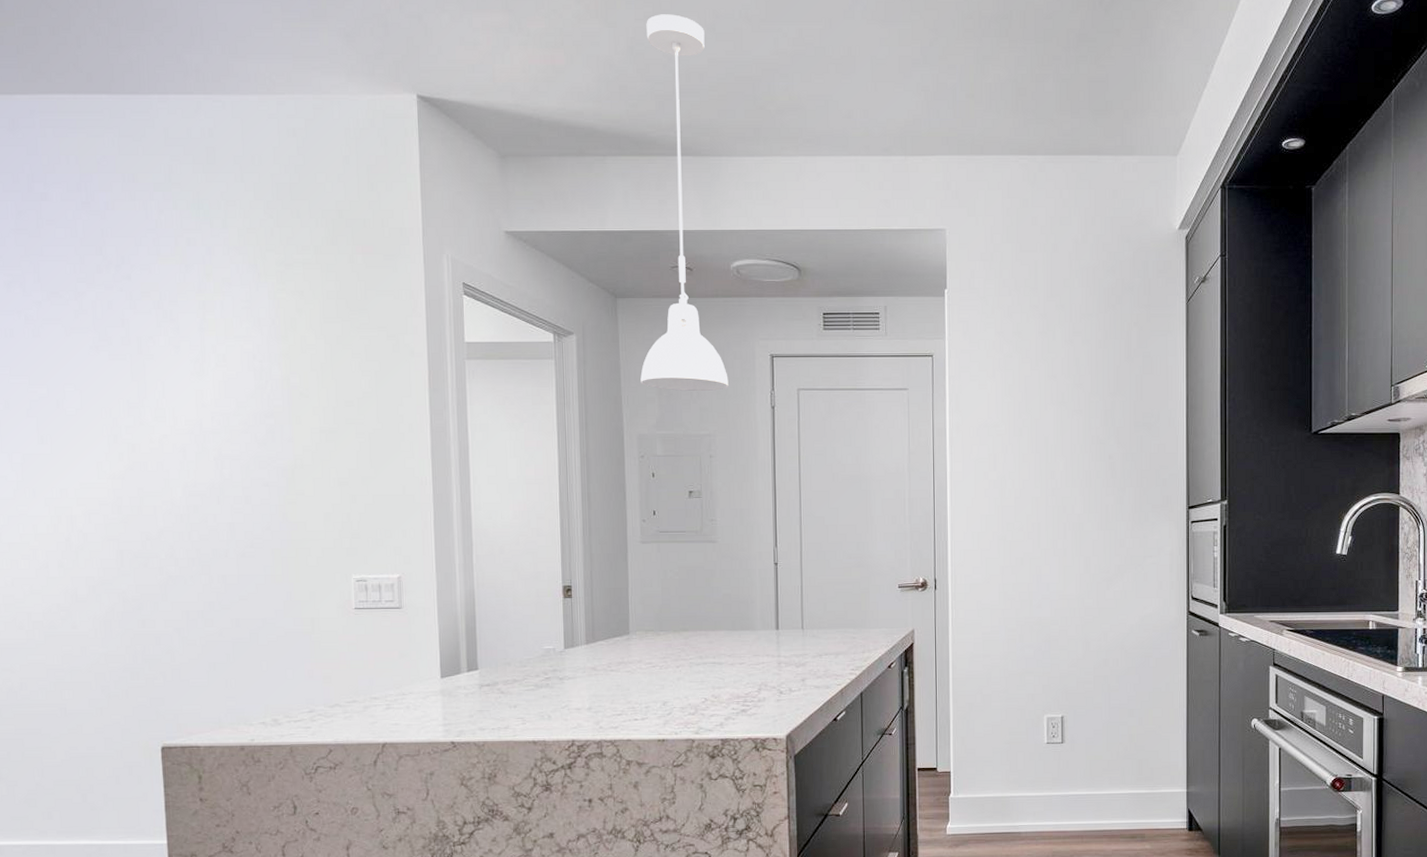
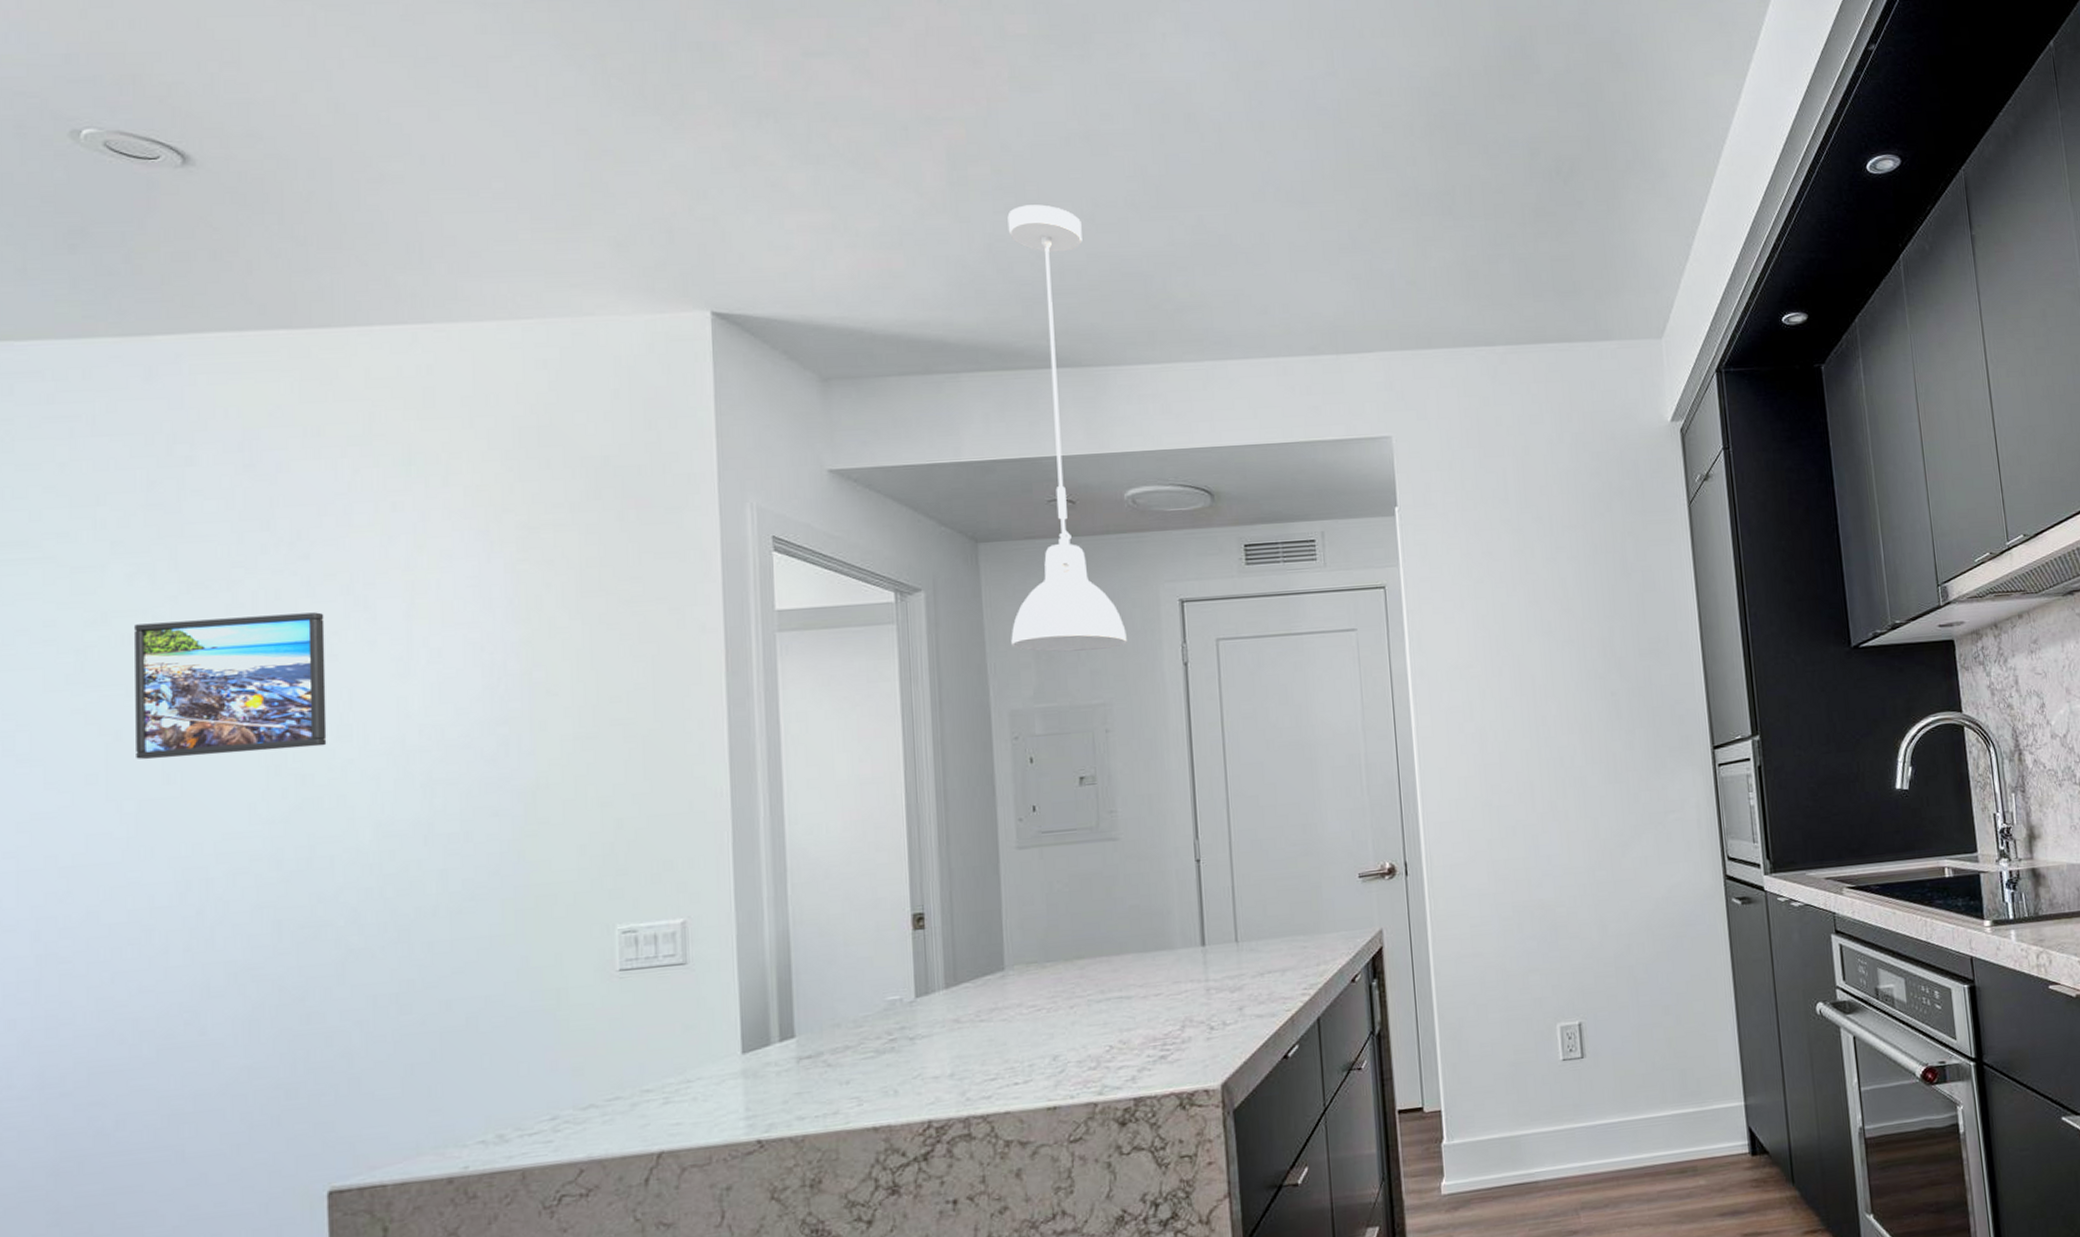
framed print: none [13,321,148,424] -> present [135,612,327,760]

